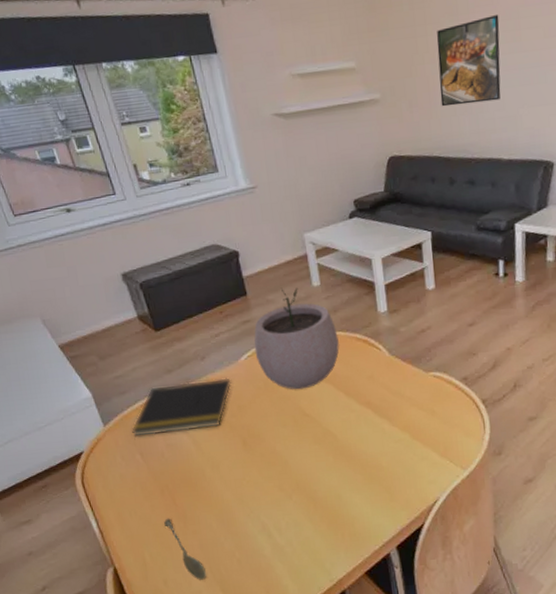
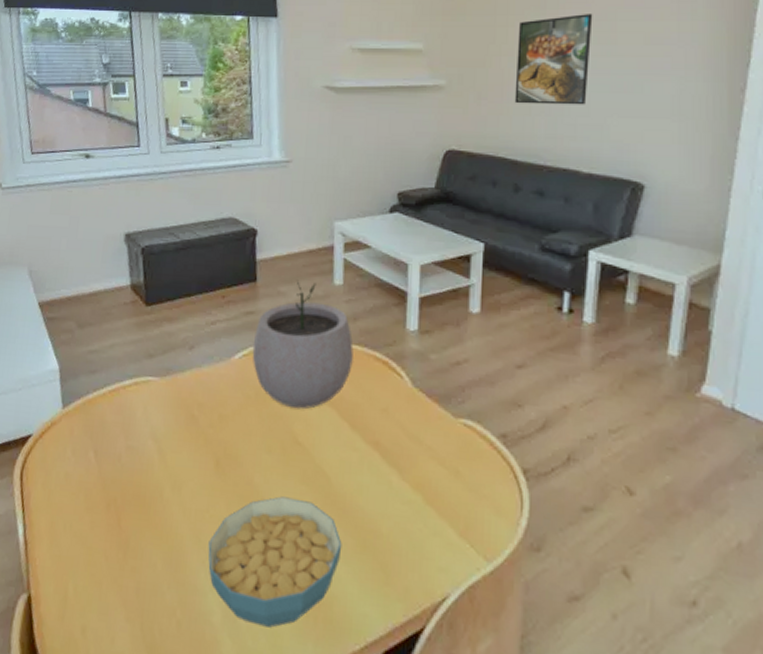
notepad: present [131,378,232,438] -> none [92,371,218,436]
soupspoon: present [163,518,208,580] -> none [99,542,136,639]
cereal bowl: none [250,455,354,549] -> present [208,496,342,628]

